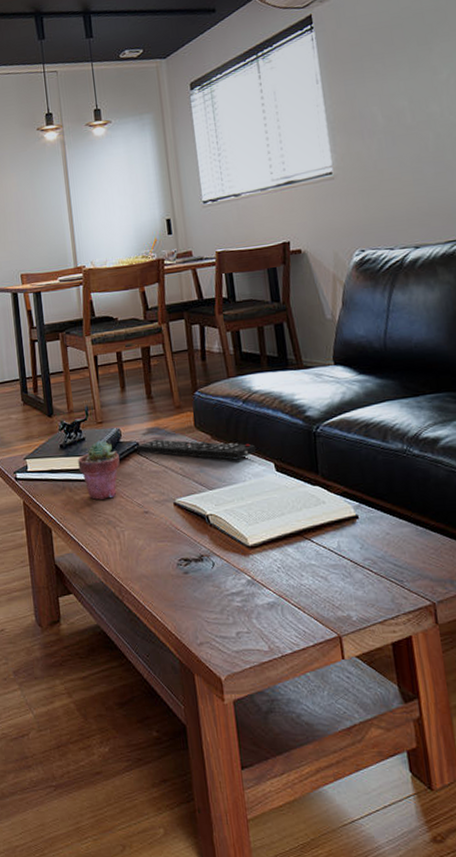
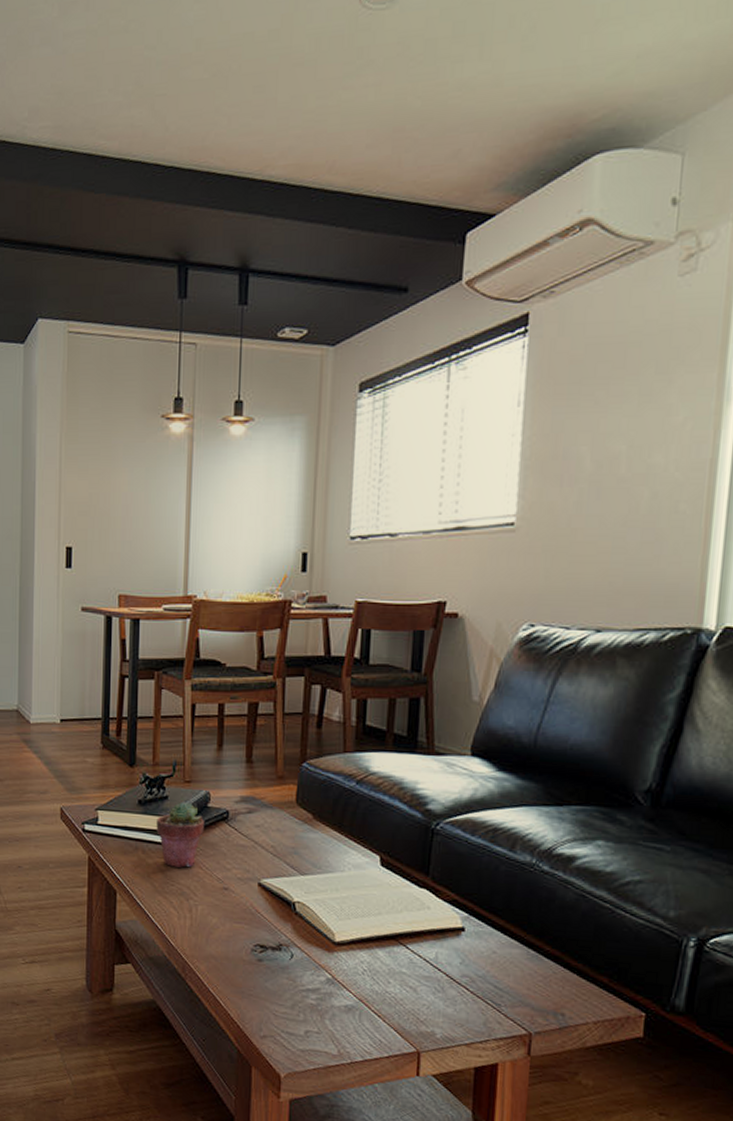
remote control: present [136,439,257,460] -> none [226,809,363,847]

